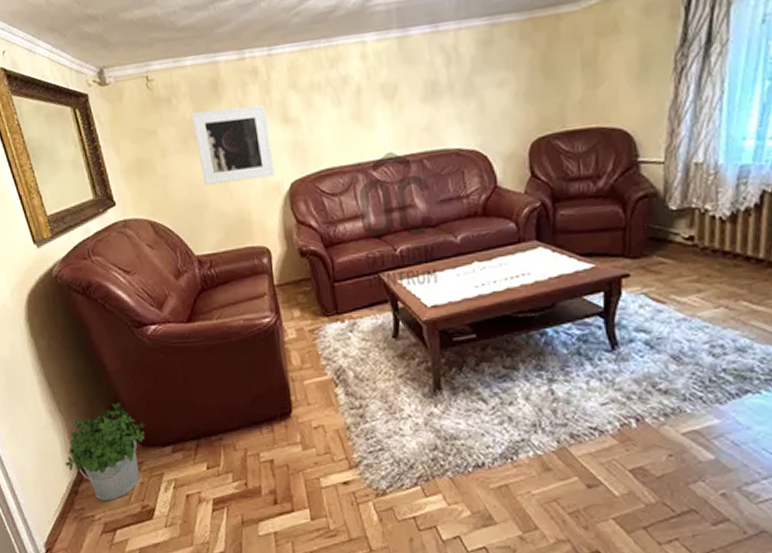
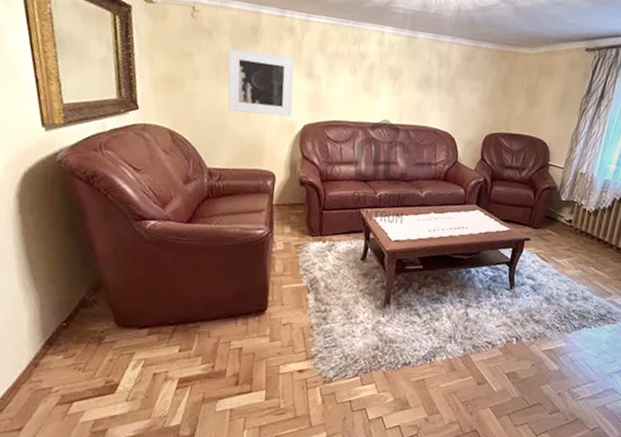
potted plant: present [65,402,147,500] -> none [30,284,127,374]

